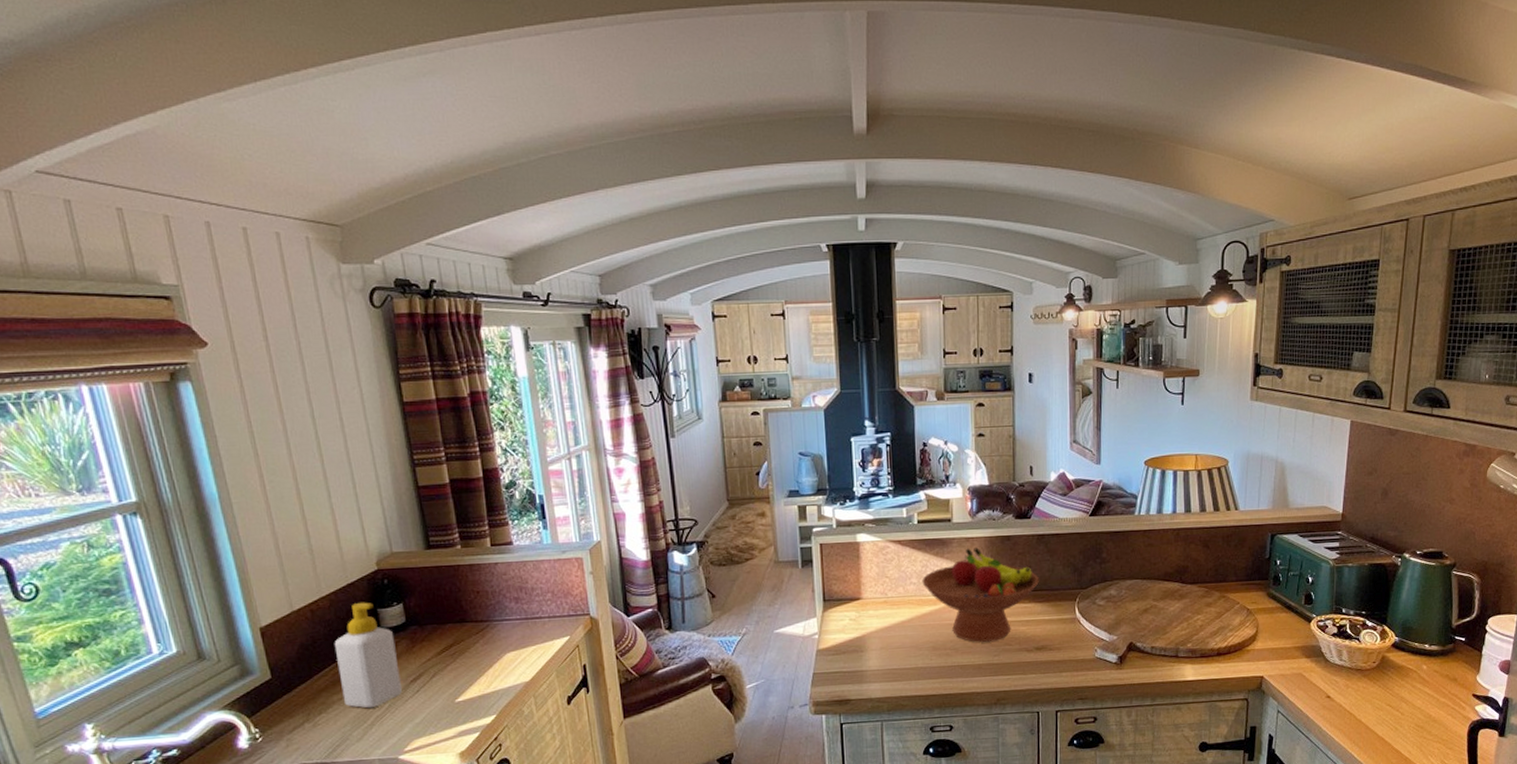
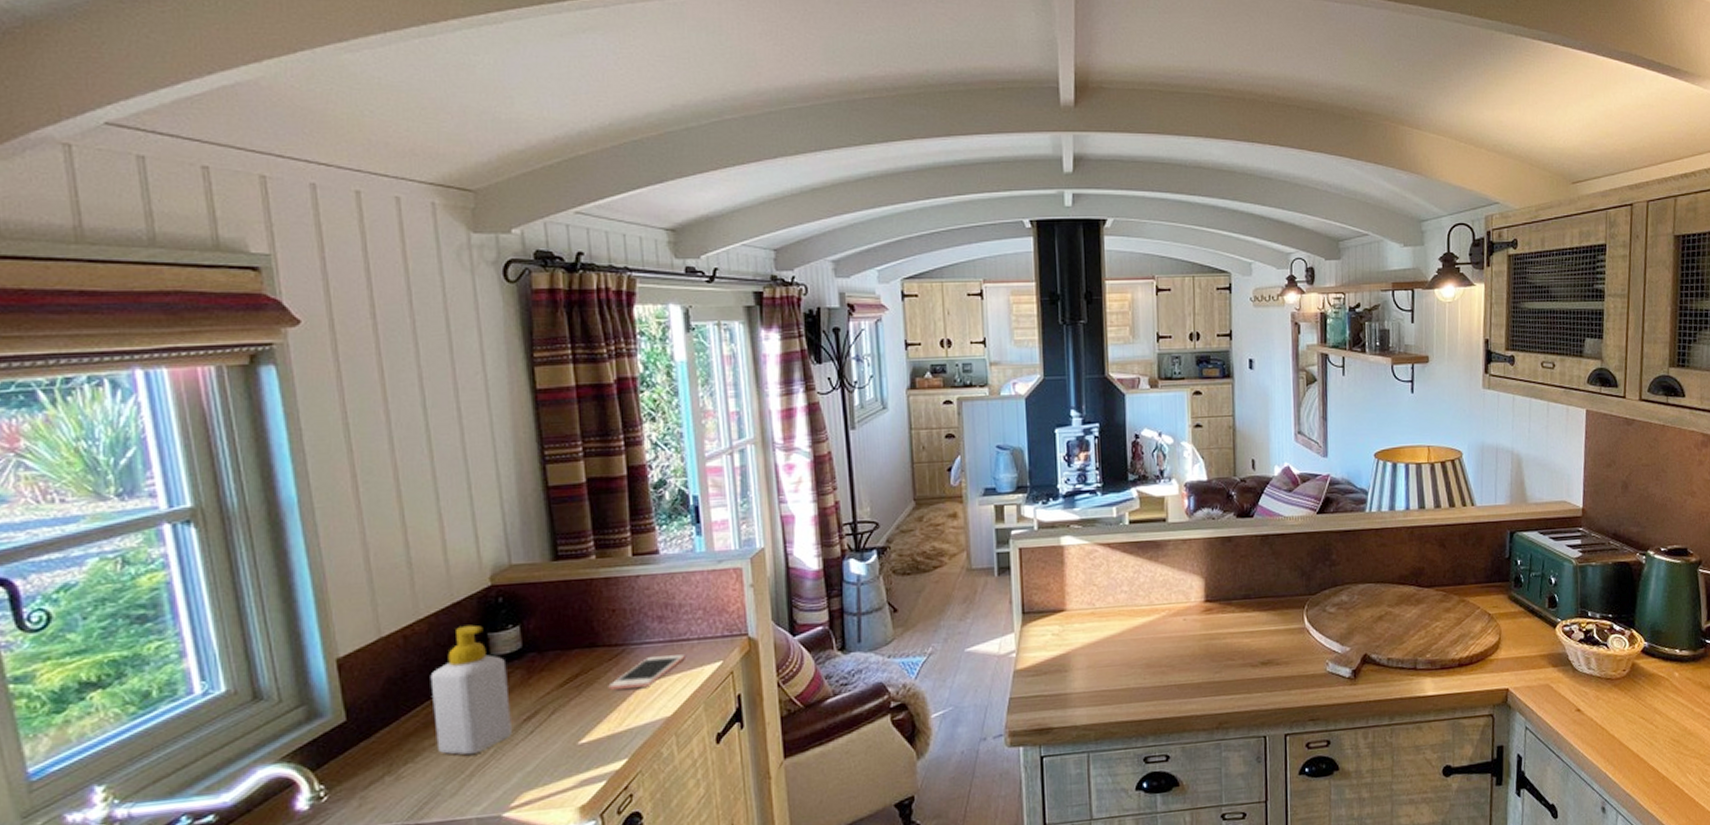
cell phone: none [477,630,539,658] -> present [608,654,685,690]
fruit bowl: present [922,547,1039,642] -> none [1134,550,1264,658]

